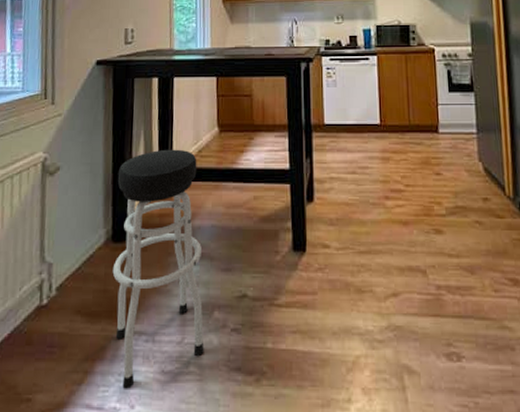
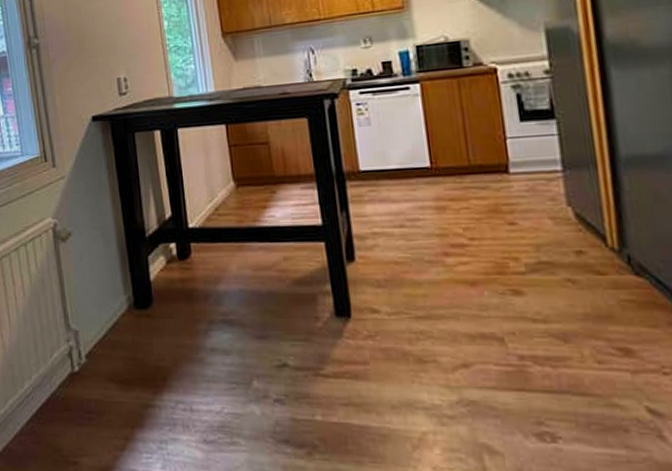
bar stool: present [112,149,204,389] -> none [131,208,247,457]

